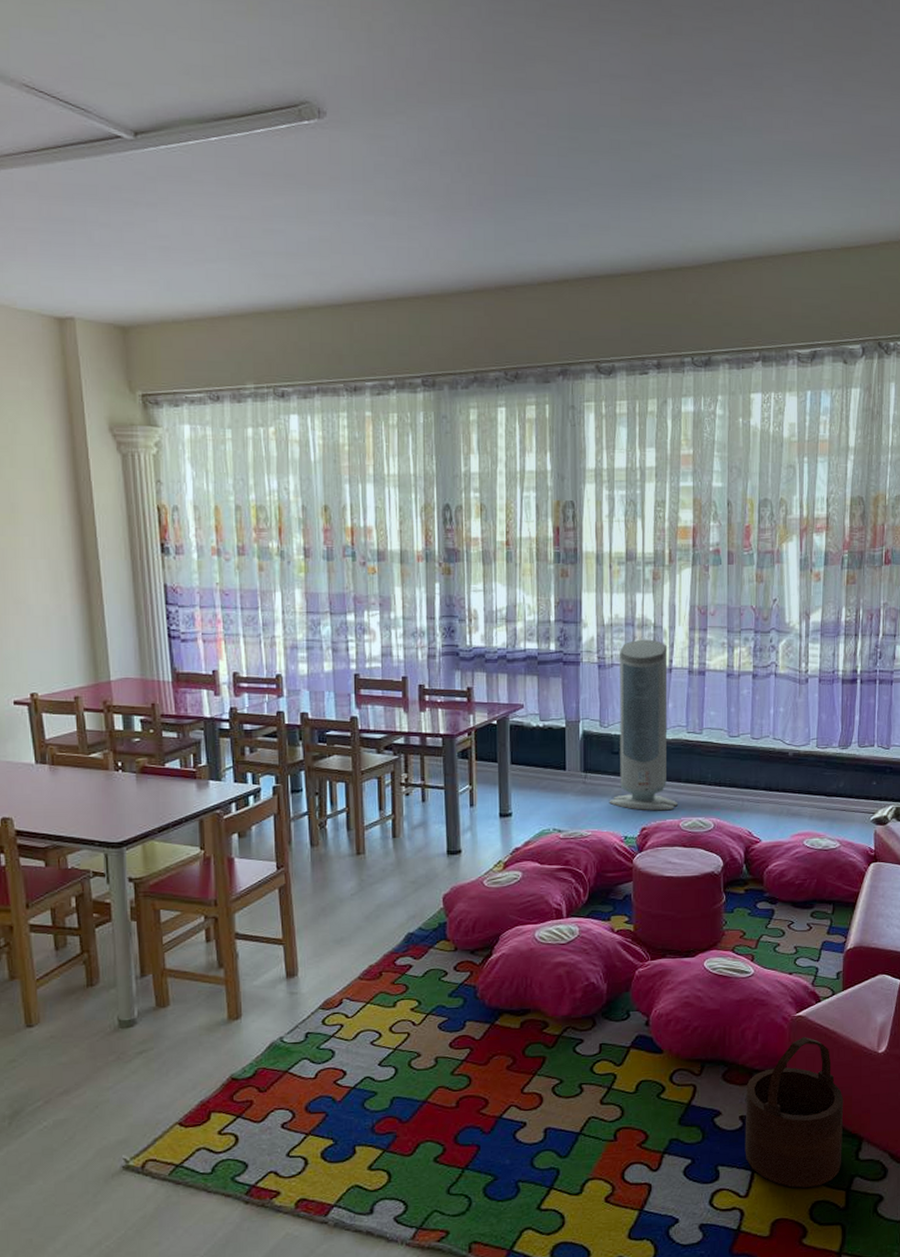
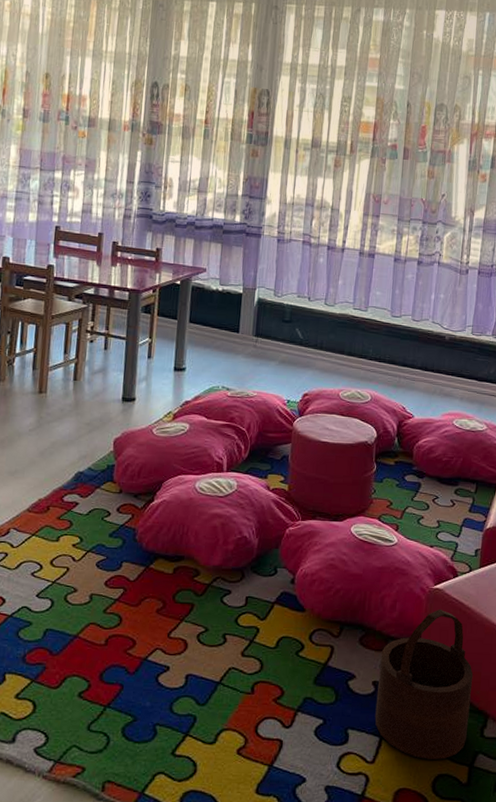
air purifier: present [609,639,678,811] -> none [276,219,342,380]

